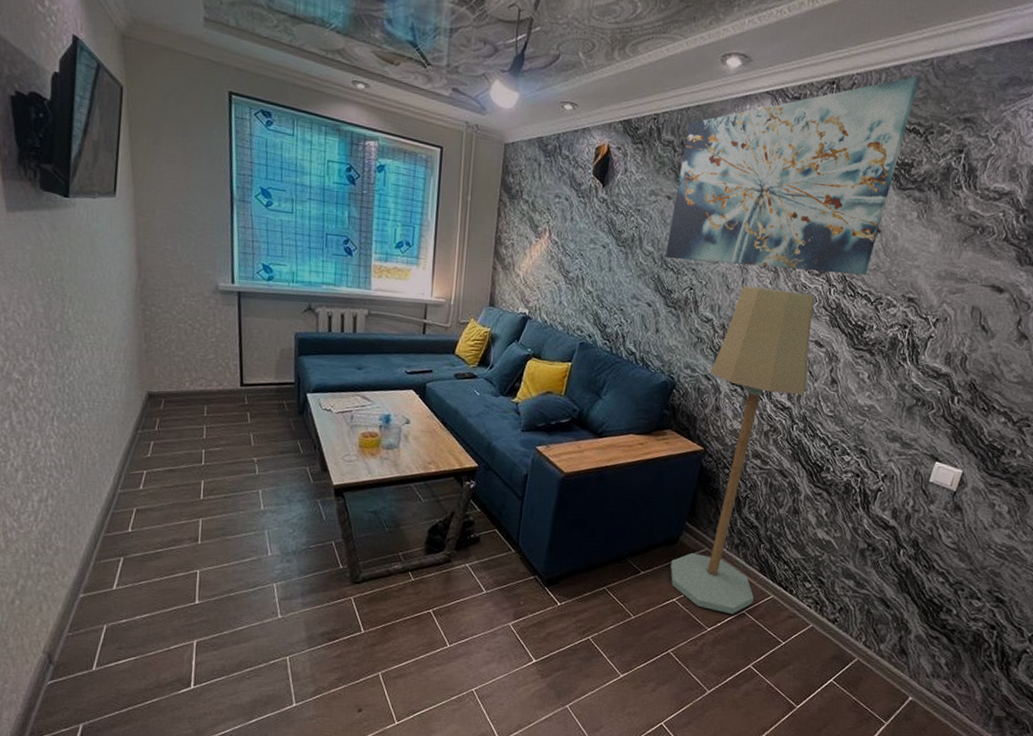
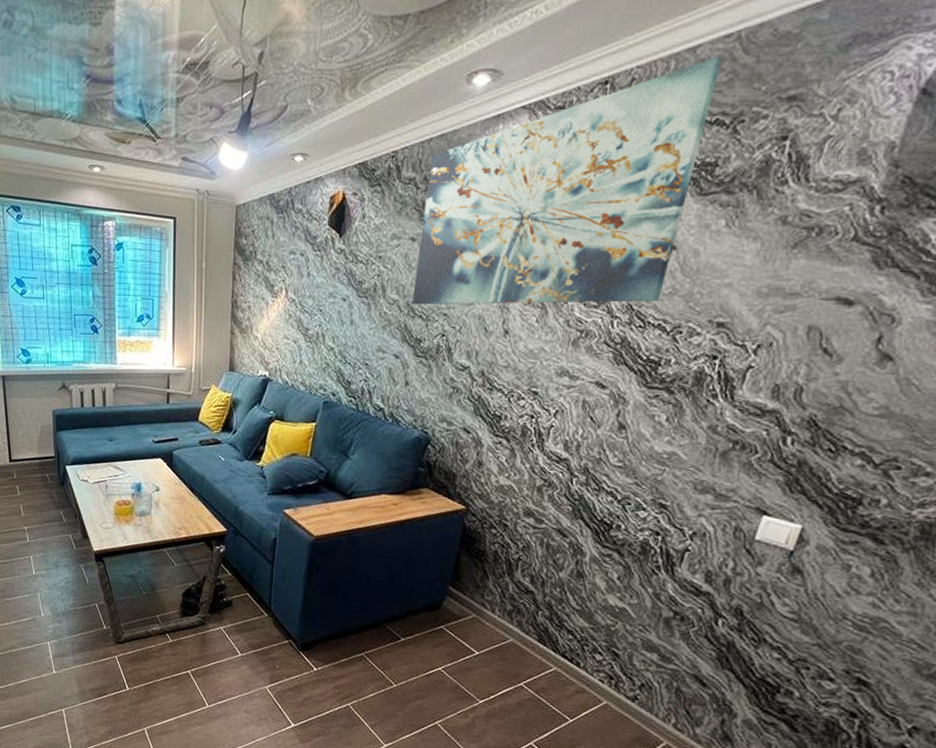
floor lamp: present [670,286,815,614] -> none [434,327,593,686]

